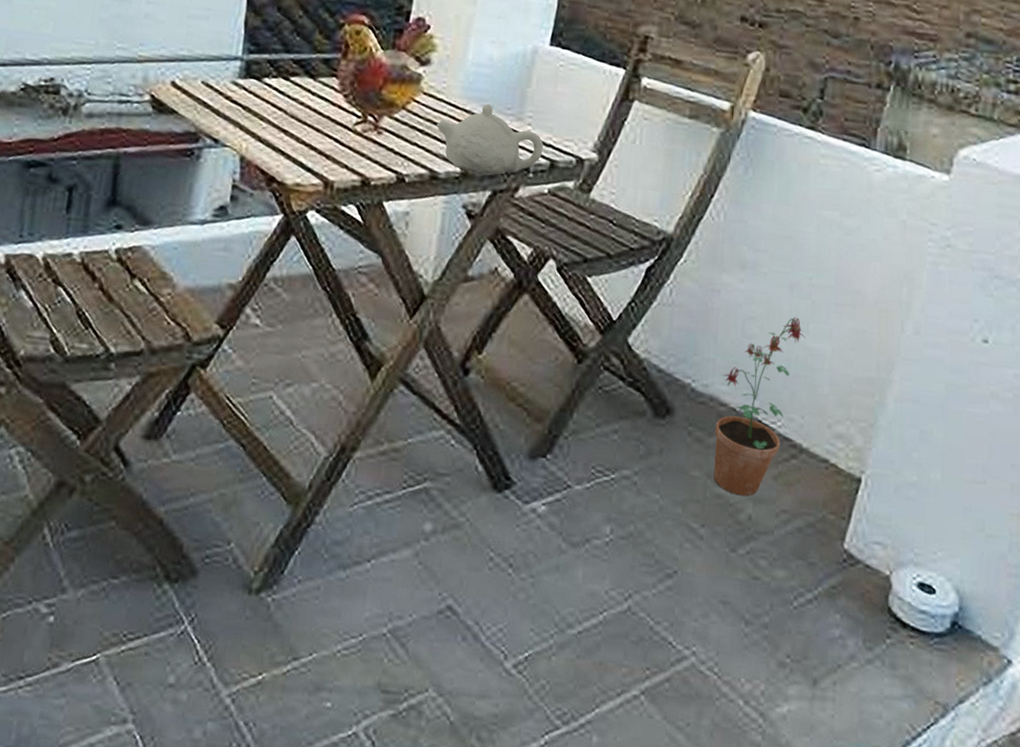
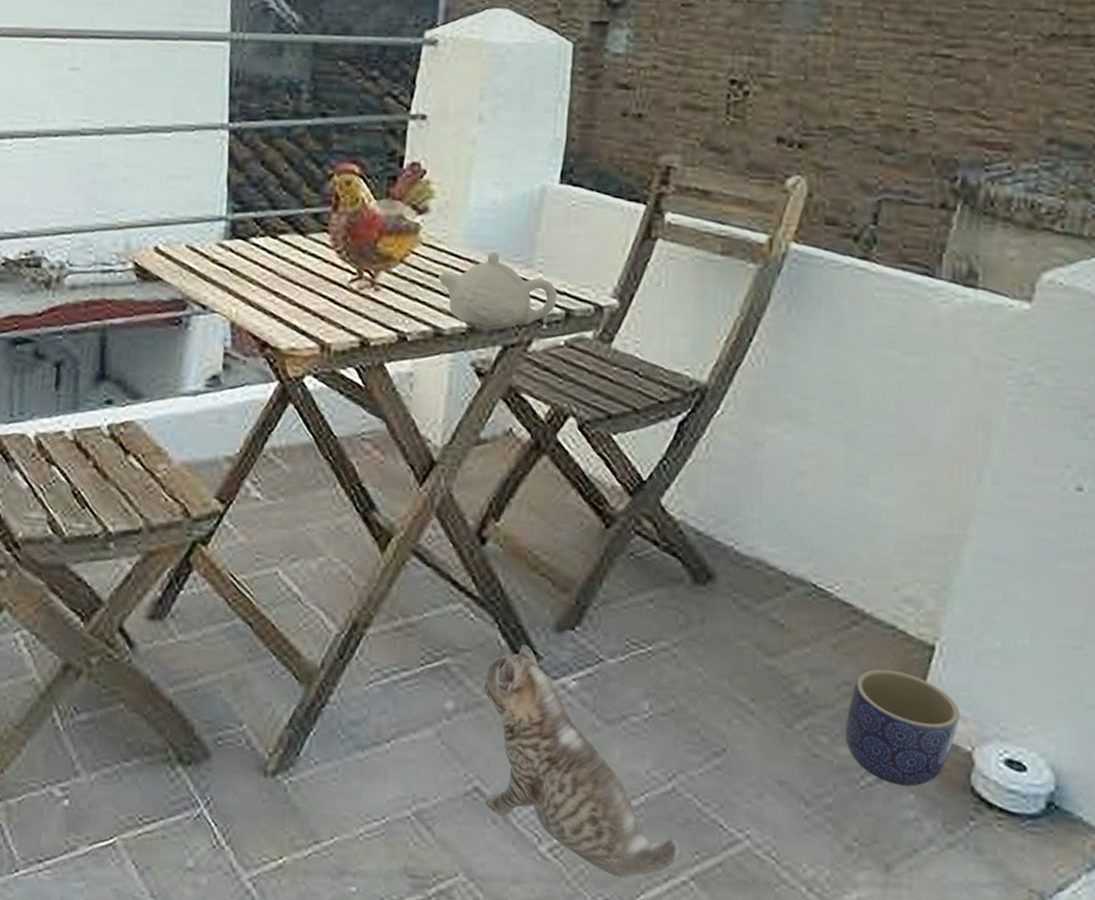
cat: none [456,470,633,693] -> present [483,644,680,878]
potted plant: present [713,317,806,497] -> none [763,469,865,668]
planter: none [782,499,882,607] -> present [845,669,961,787]

